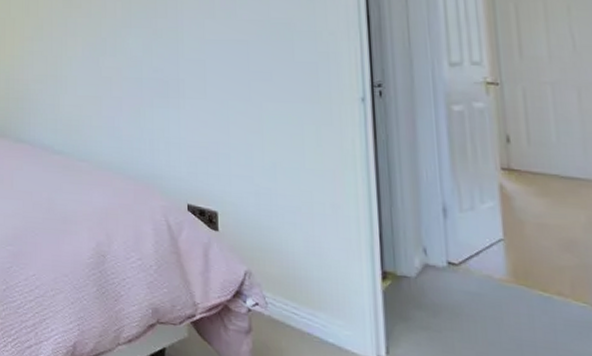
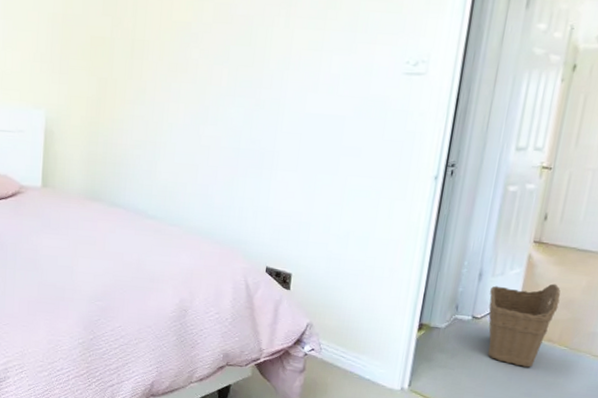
wicker basket: none [461,219,558,331] -> present [488,283,561,367]

